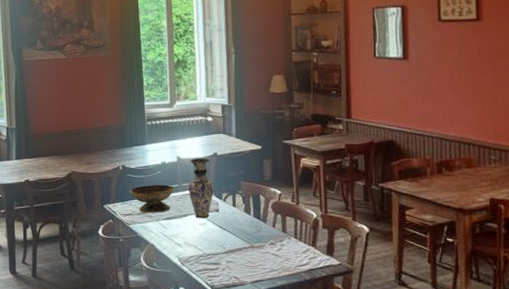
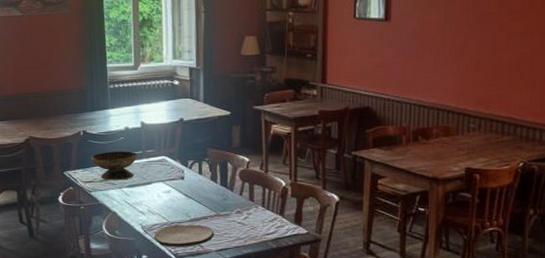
vase: present [188,157,215,219] -> none [152,123,180,186]
plate: none [191,256,249,279] -> present [154,224,214,247]

